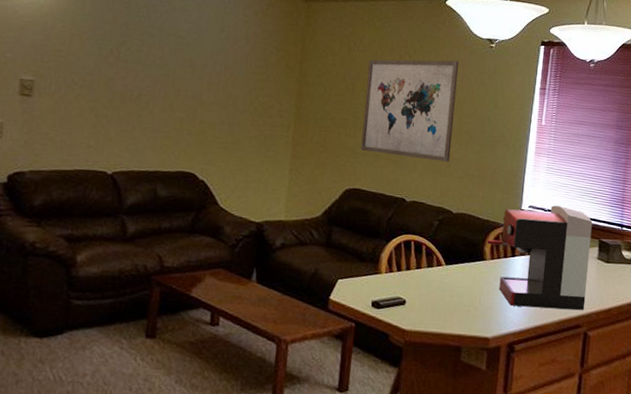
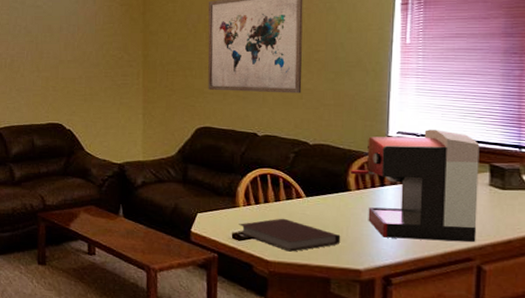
notebook: none [378,286,474,320] -> present [238,218,341,252]

